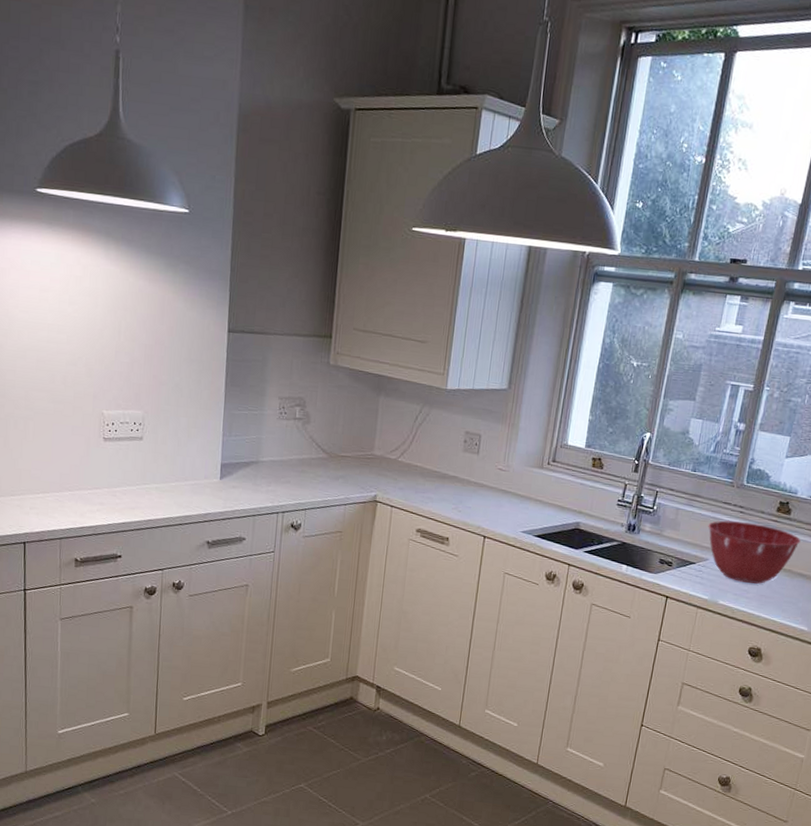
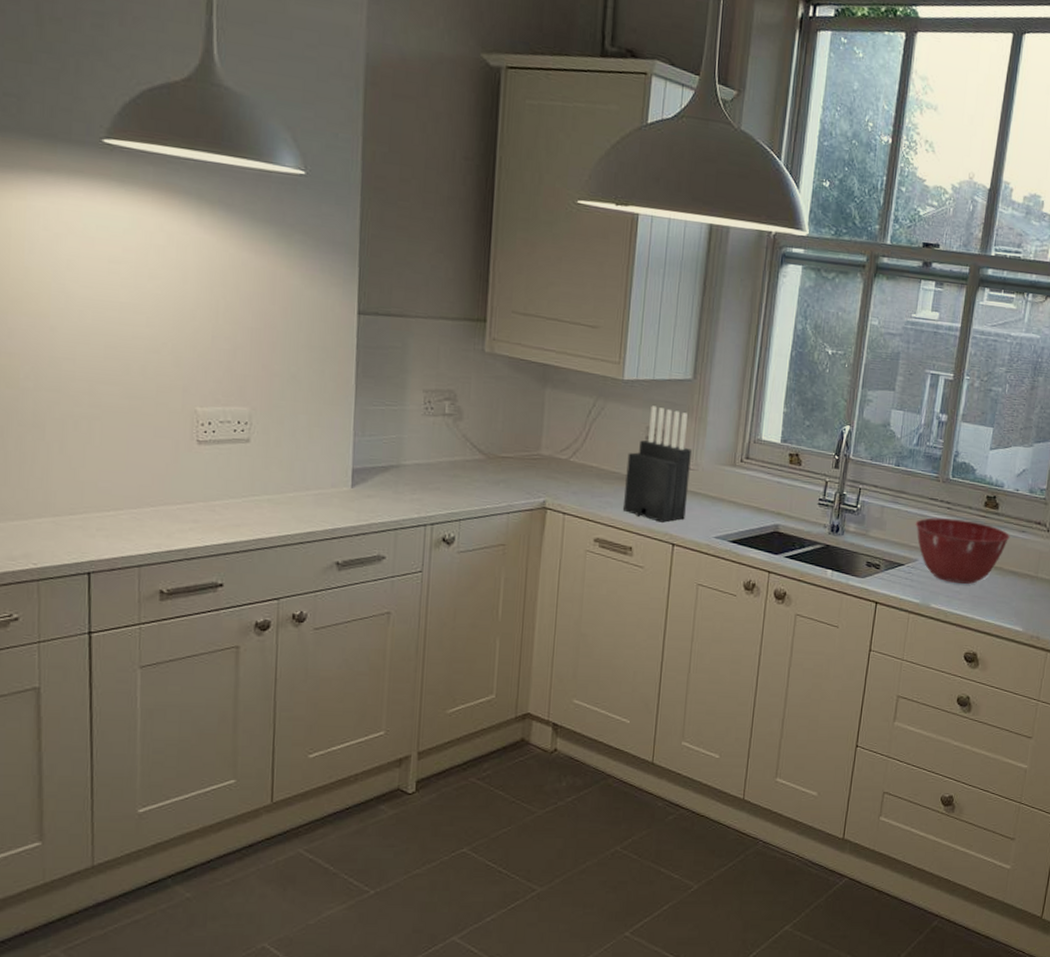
knife block: none [442,412,504,517] -> present [623,406,692,523]

